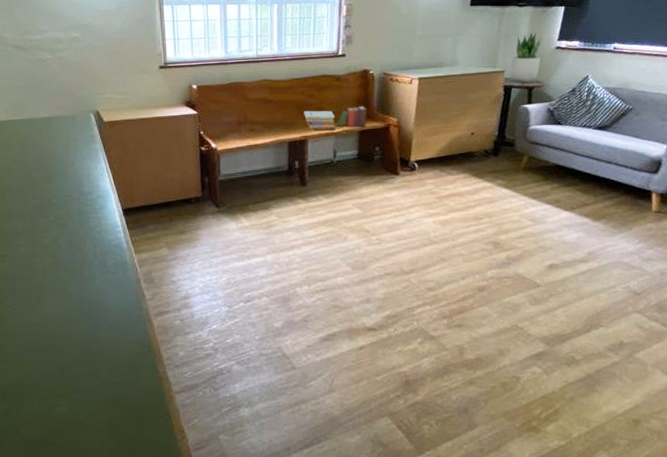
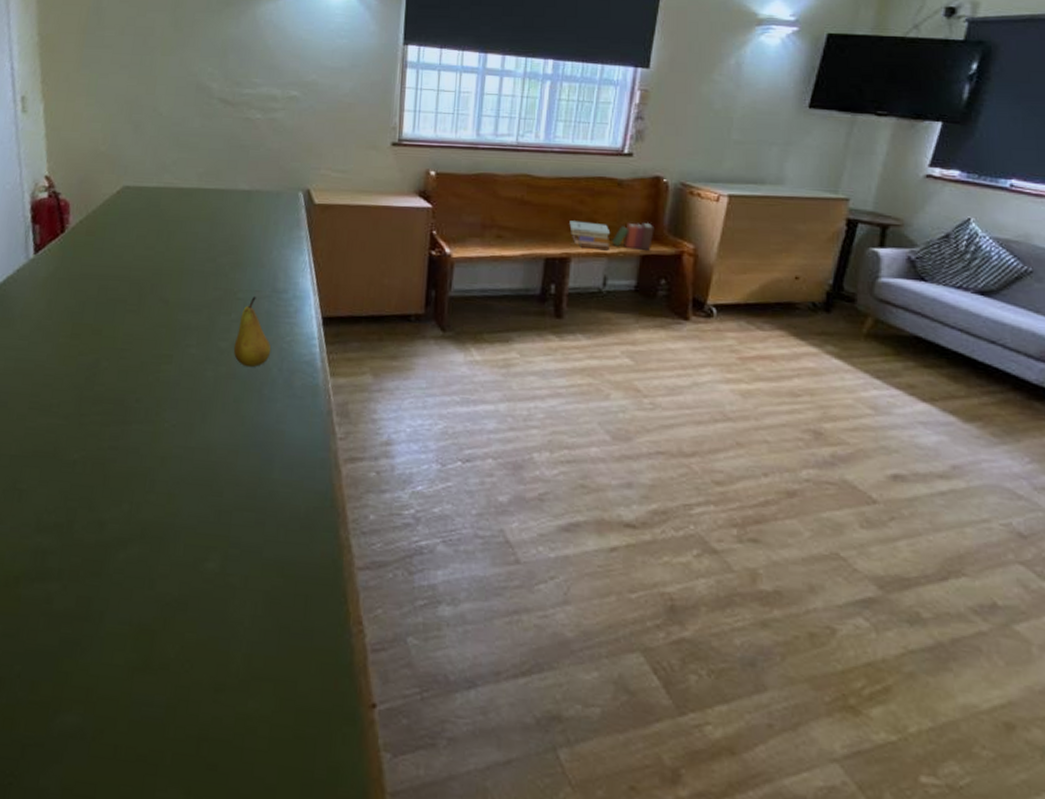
fruit: none [55,200,86,256] -> present [233,295,272,368]
planter: present [510,32,542,83] -> none [857,152,907,219]

